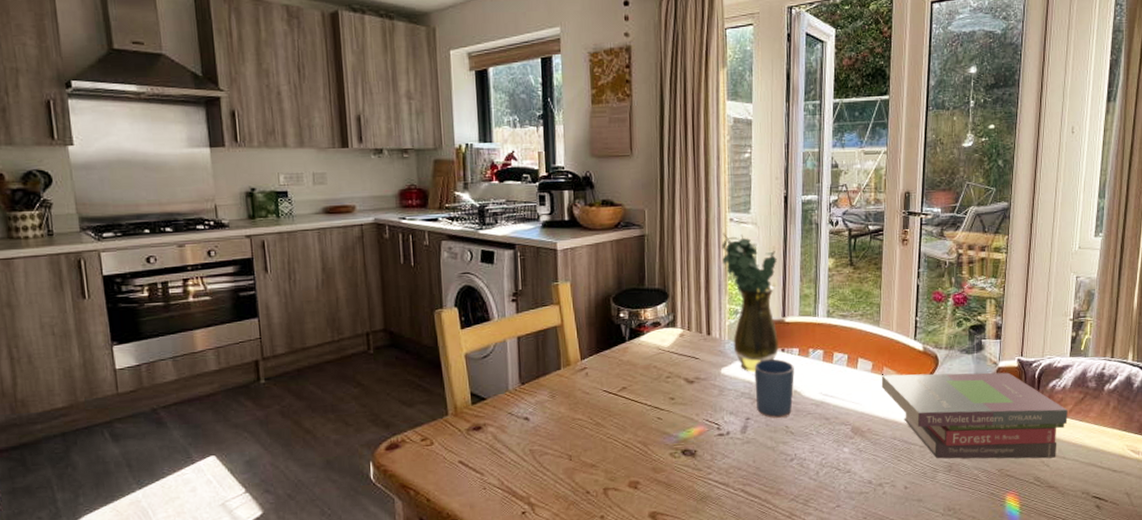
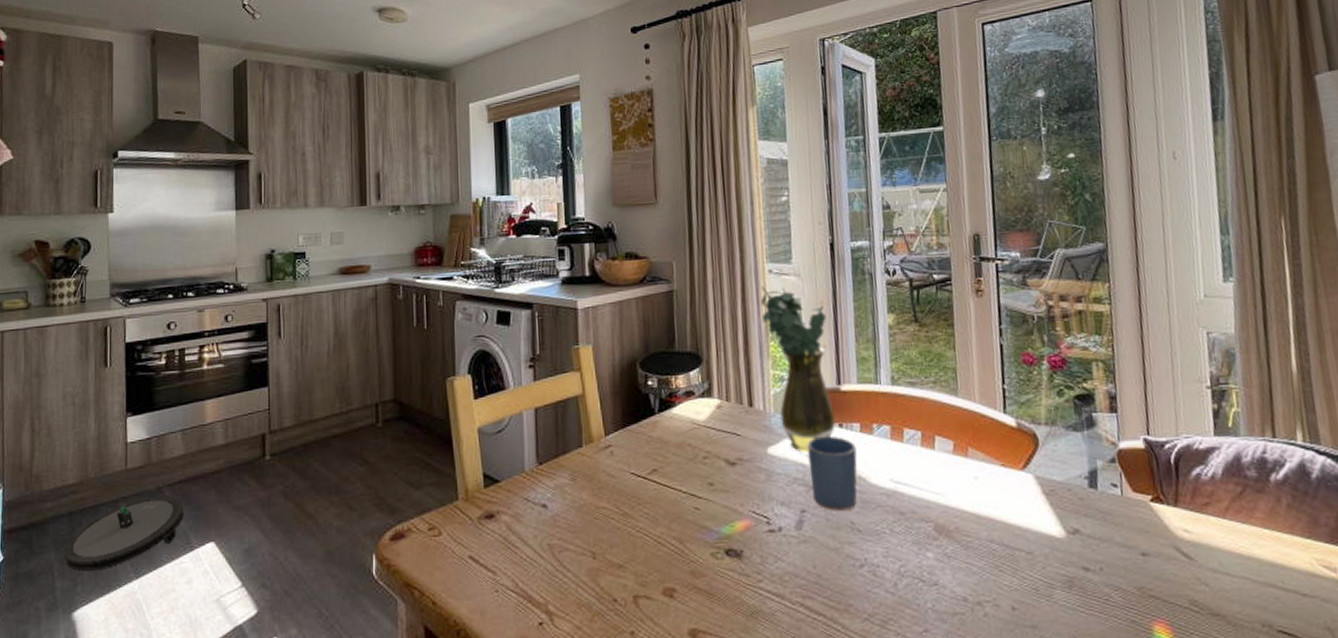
robot vacuum: none [61,416,182,484] -> present [64,496,184,571]
books: present [881,372,1068,459] -> none [966,455,1226,575]

